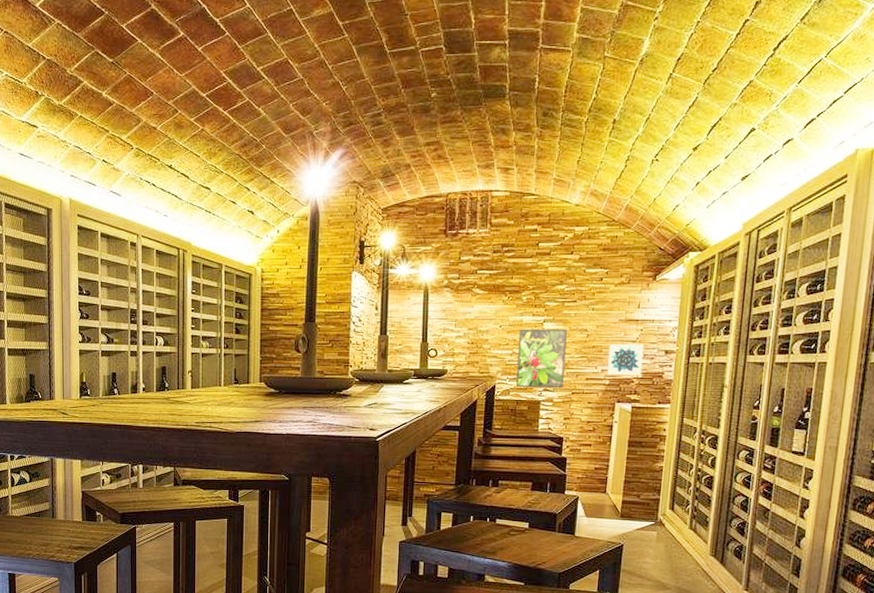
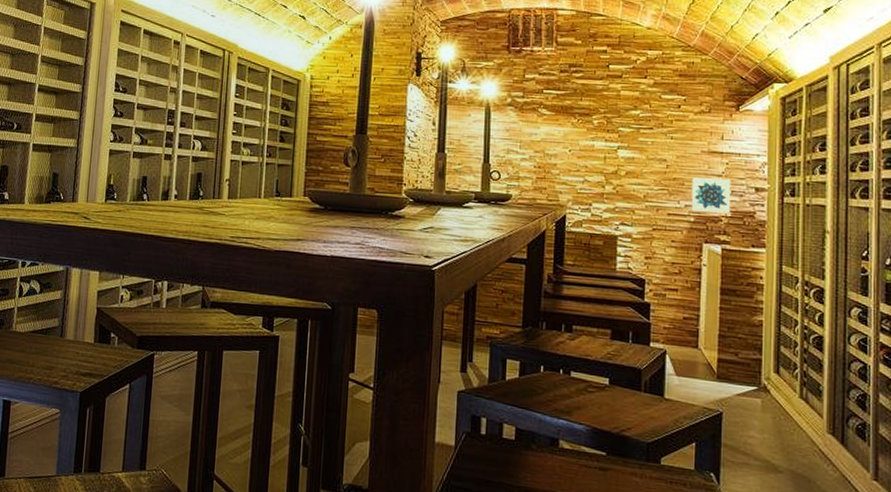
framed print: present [516,329,567,389] -> none [589,155,644,223]

